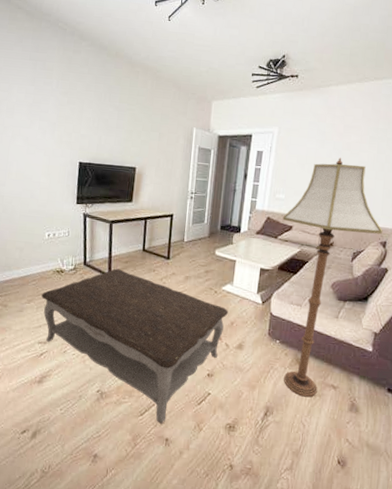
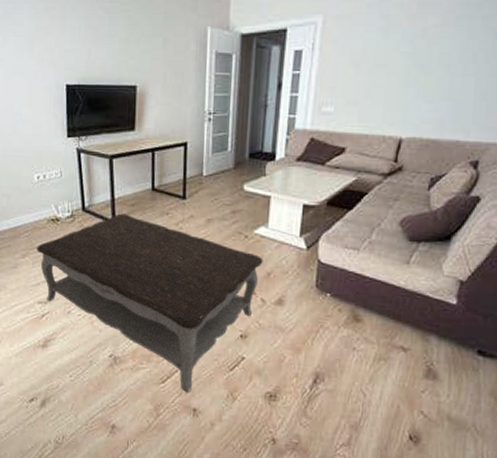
floor lamp: present [282,158,383,398] -> none [331,50,474,362]

